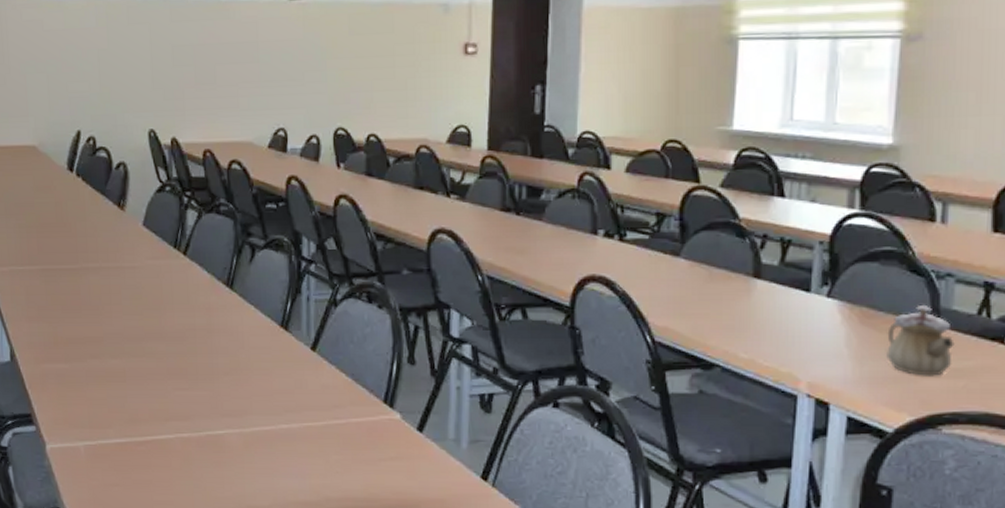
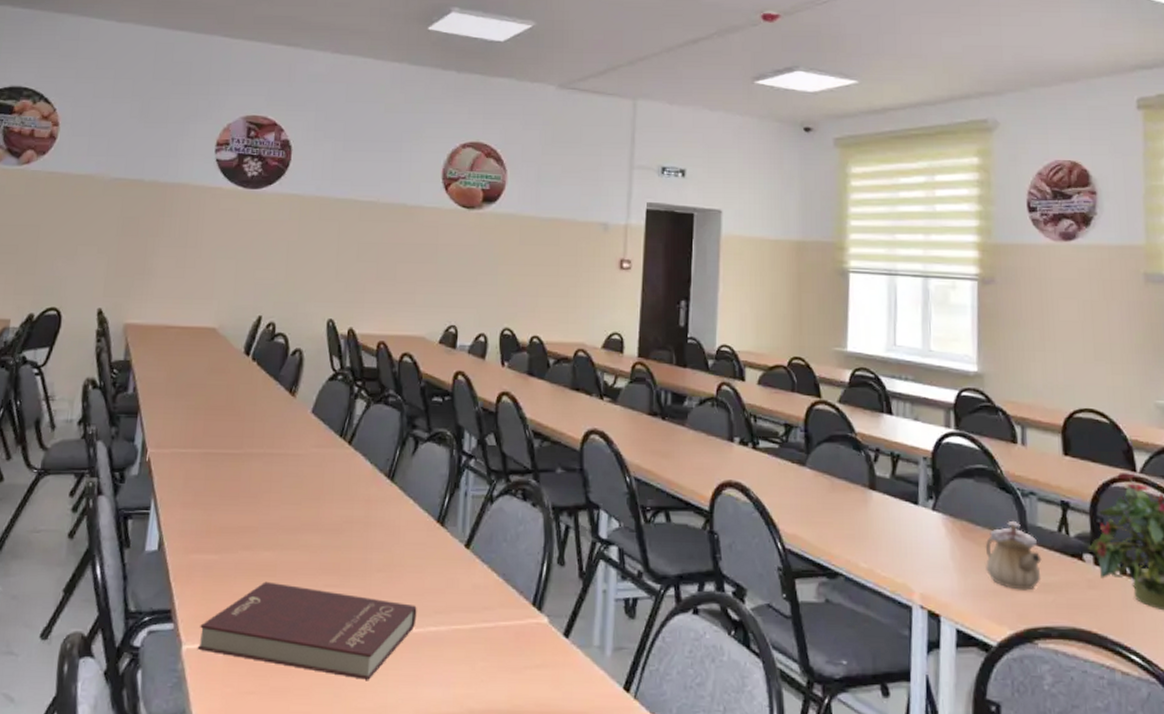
book: none [60,387,268,473] -> present [197,581,417,680]

